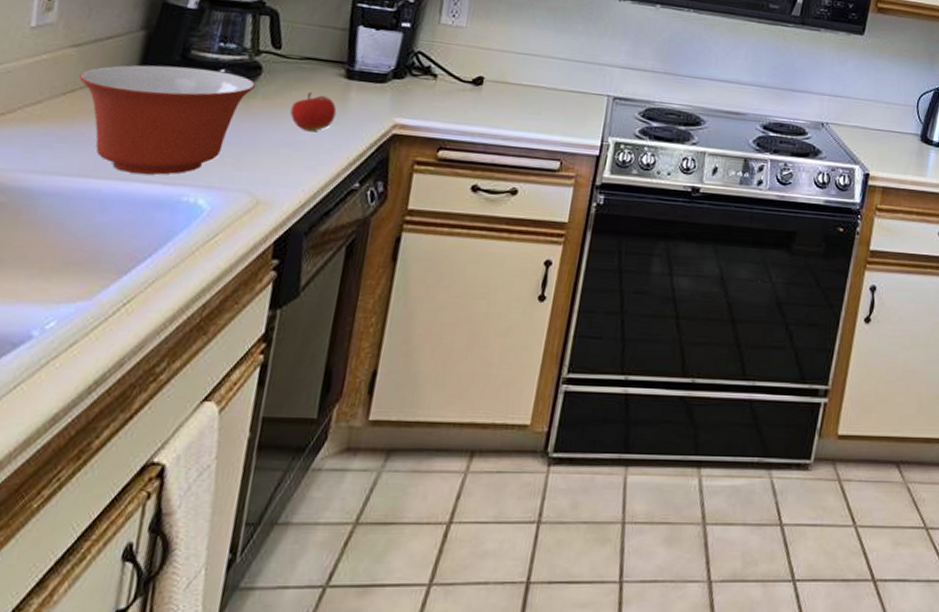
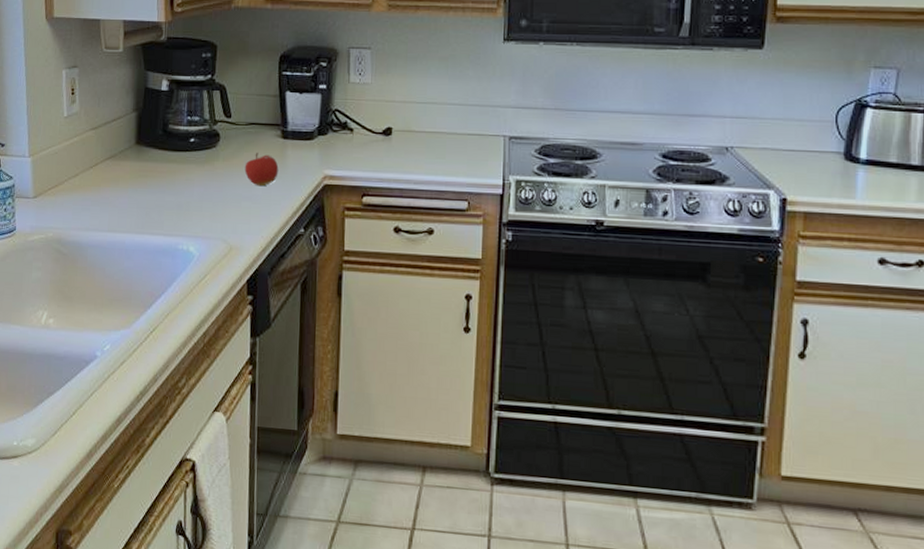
mixing bowl: present [79,65,257,175] -> none [99,139,218,228]

